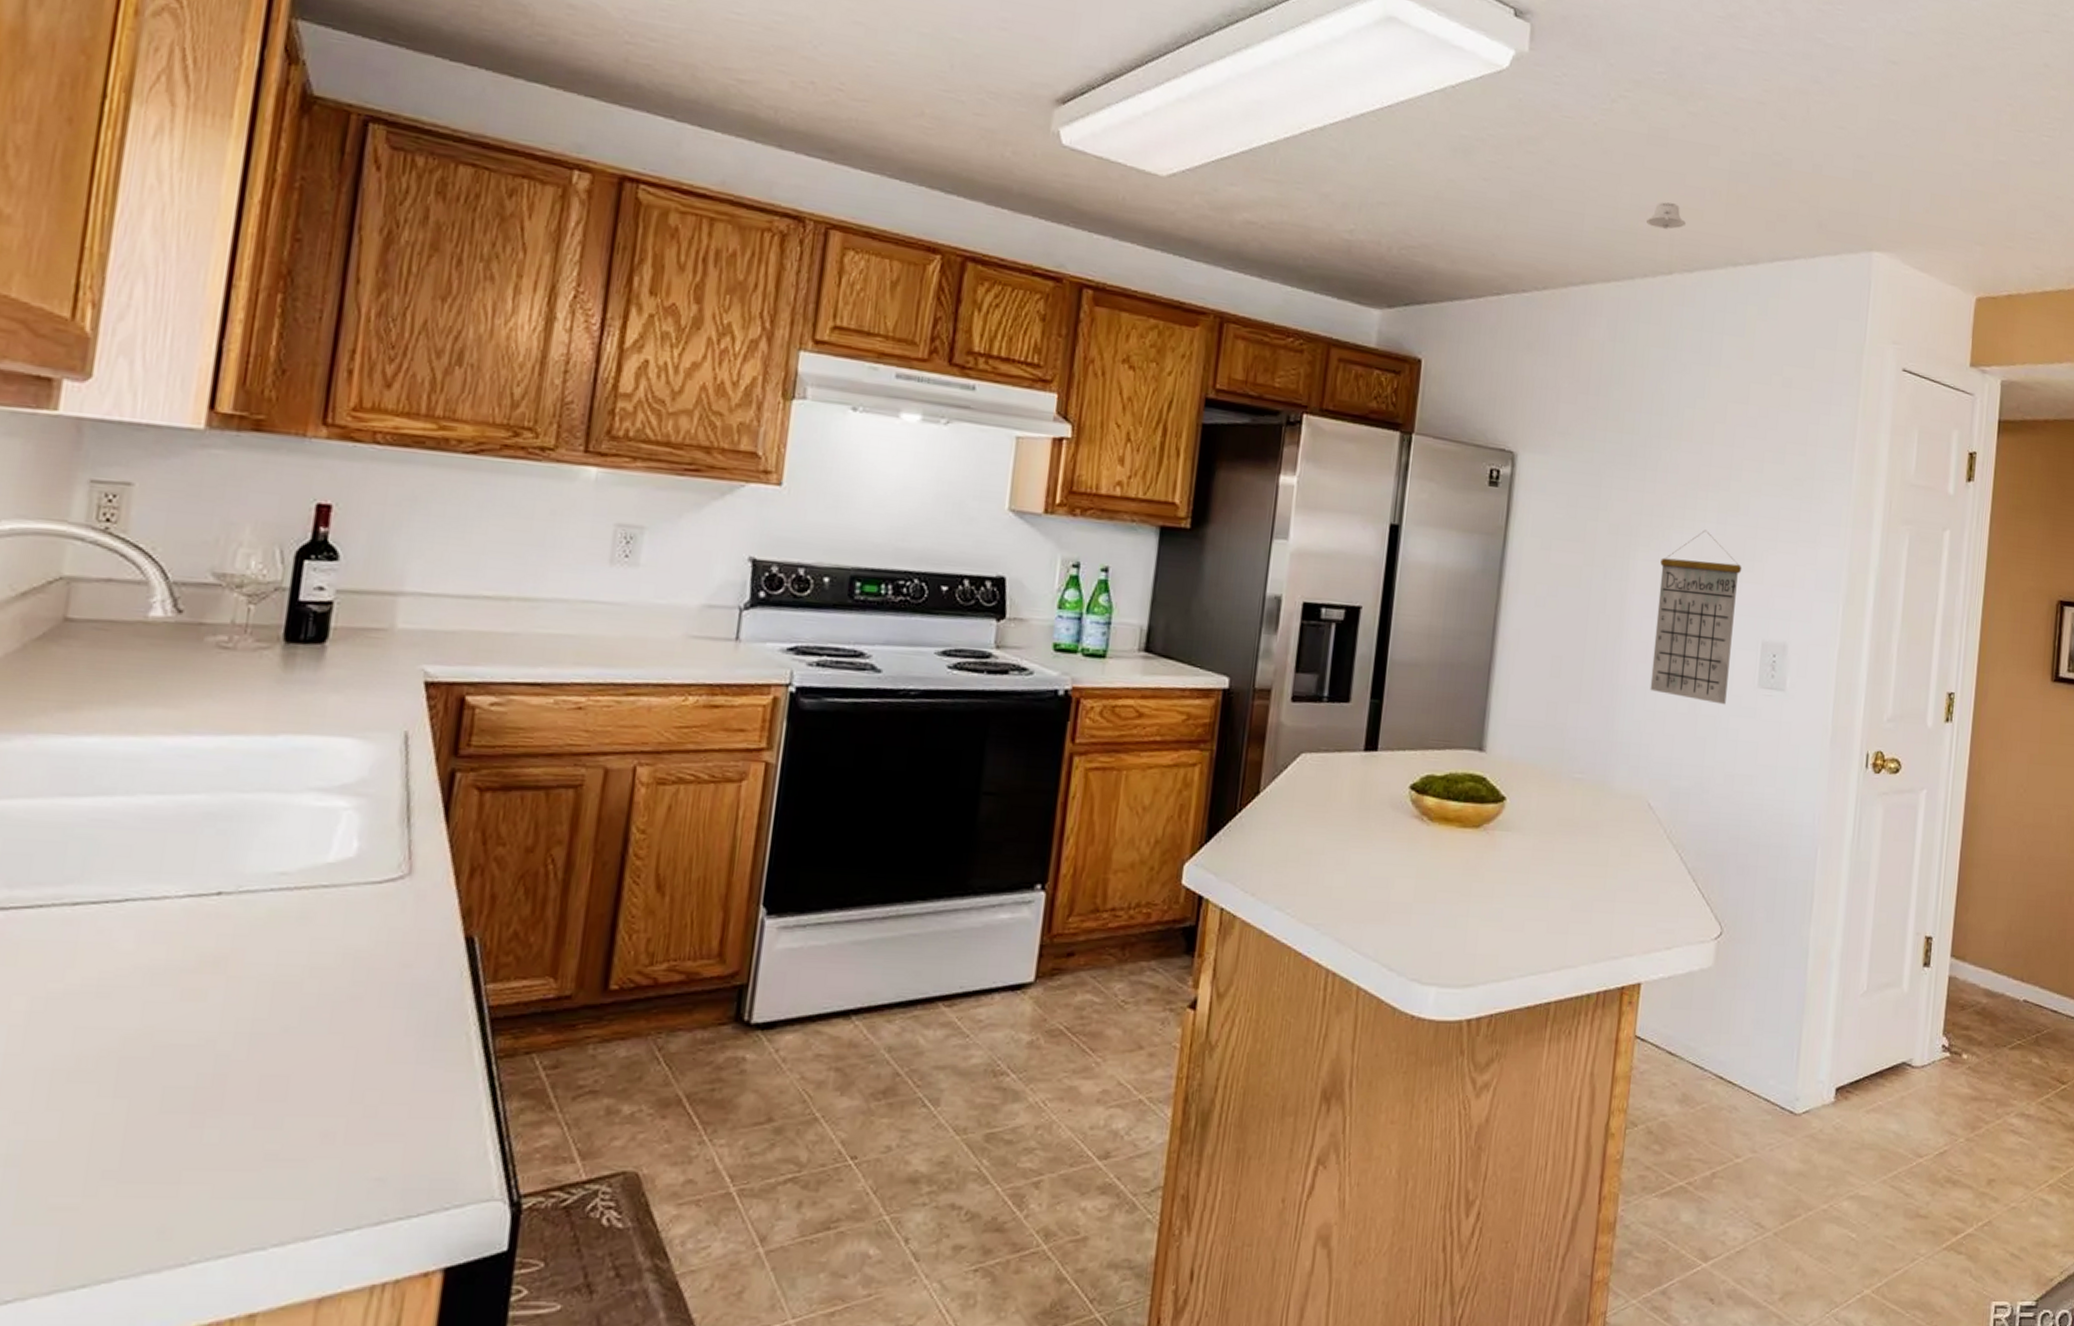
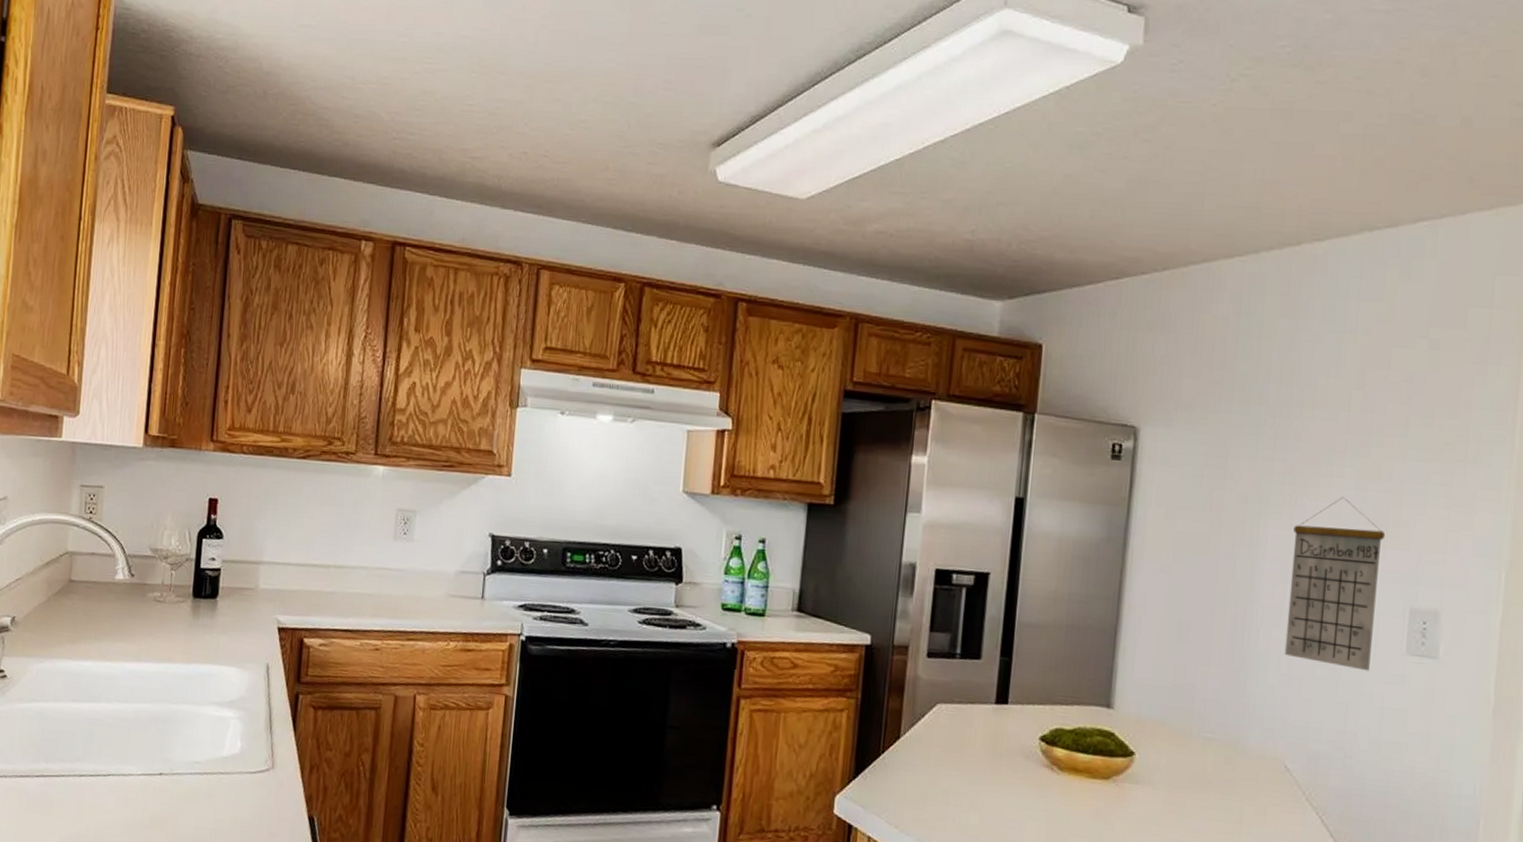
recessed light: present [1647,202,1686,229] -> none [1272,174,1315,200]

